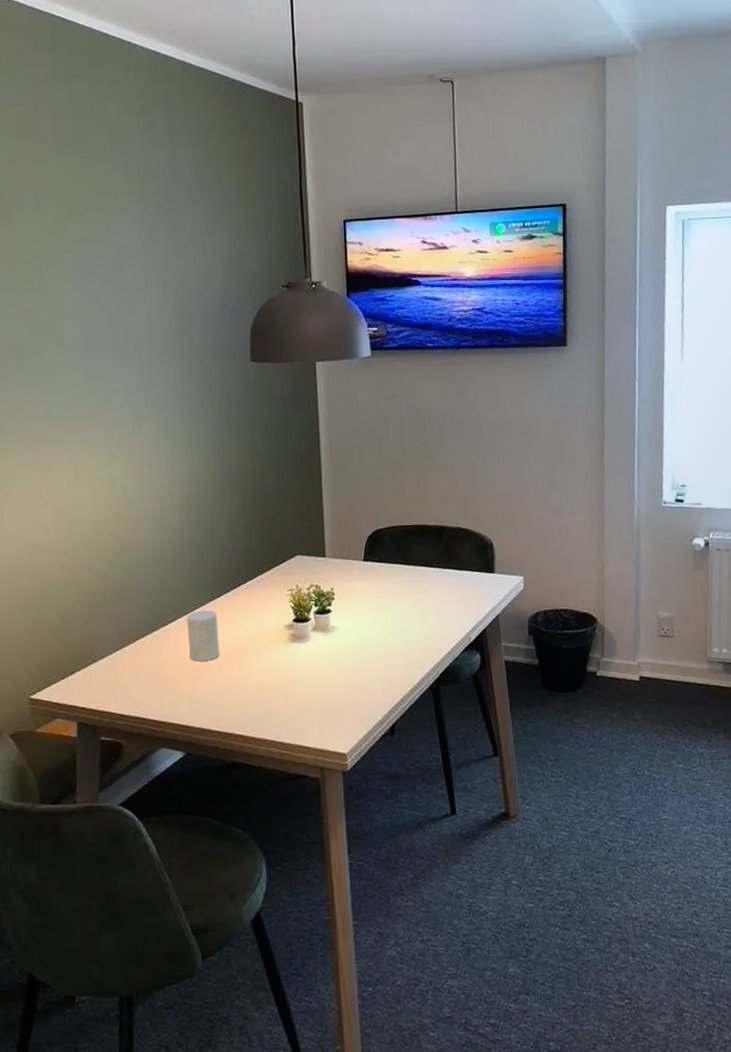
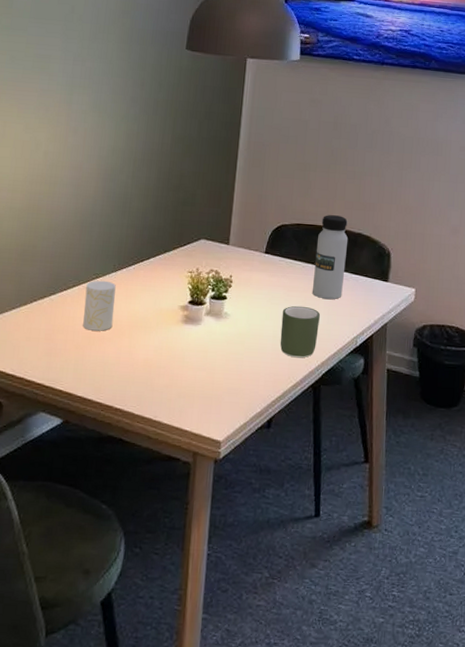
mug: none [390,609,430,662] -> present [280,305,320,358]
water bottle: none [415,512,449,599] -> present [312,215,349,300]

